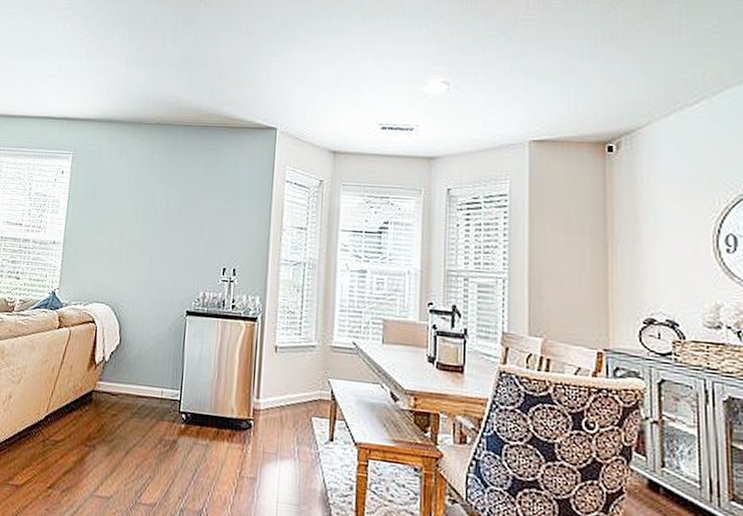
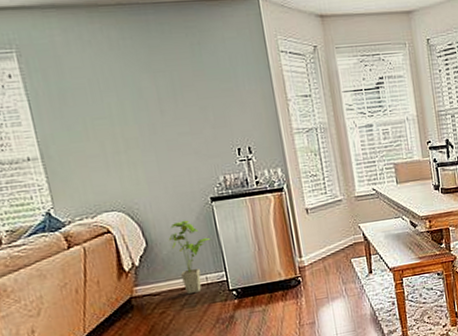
house plant: none [139,327,178,405] -> present [168,220,213,295]

